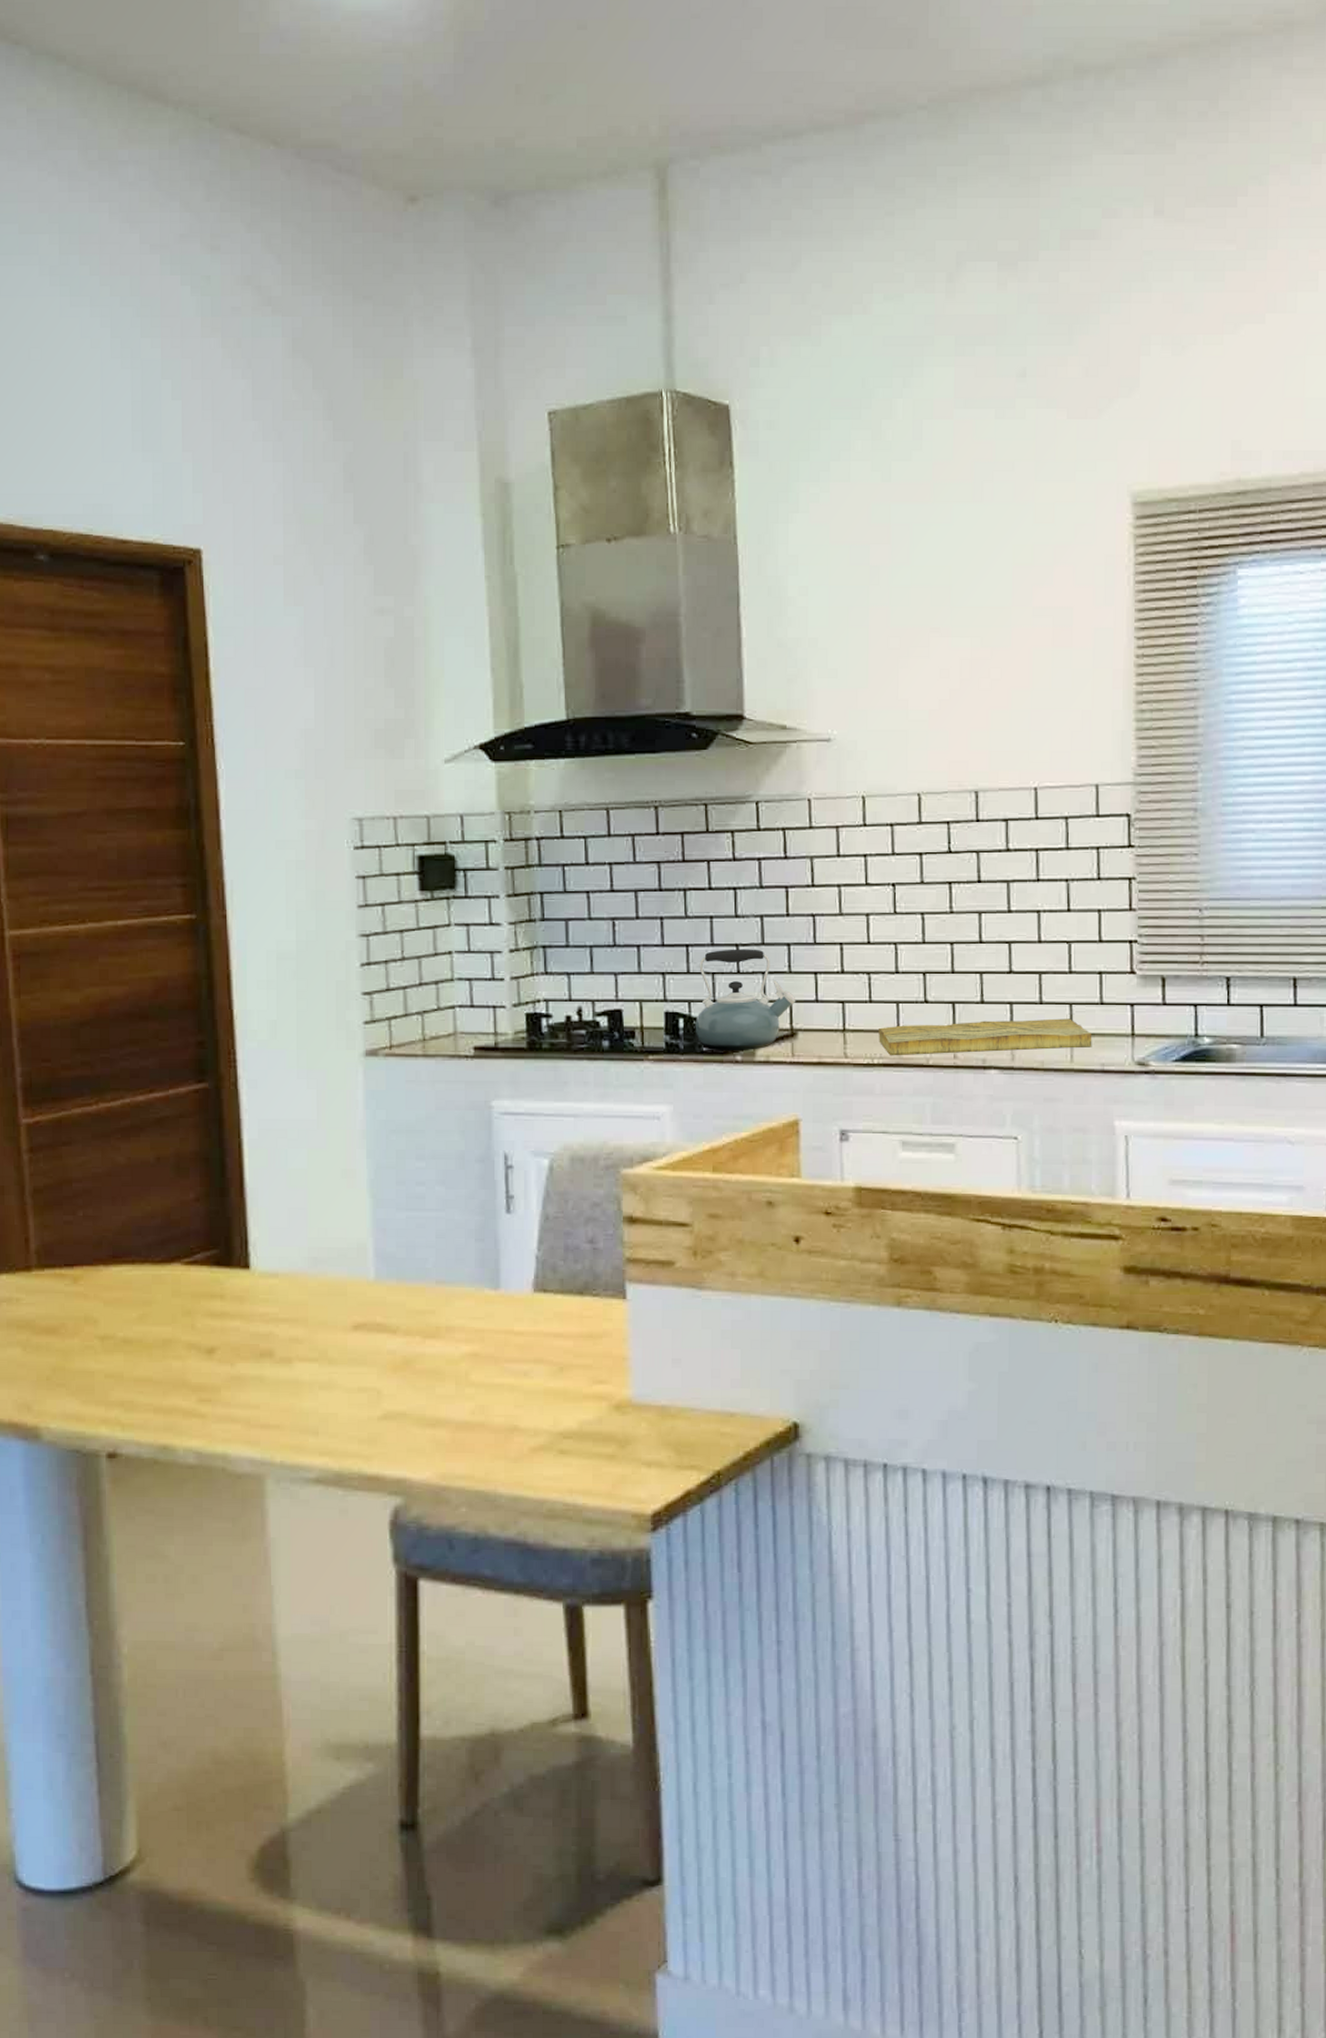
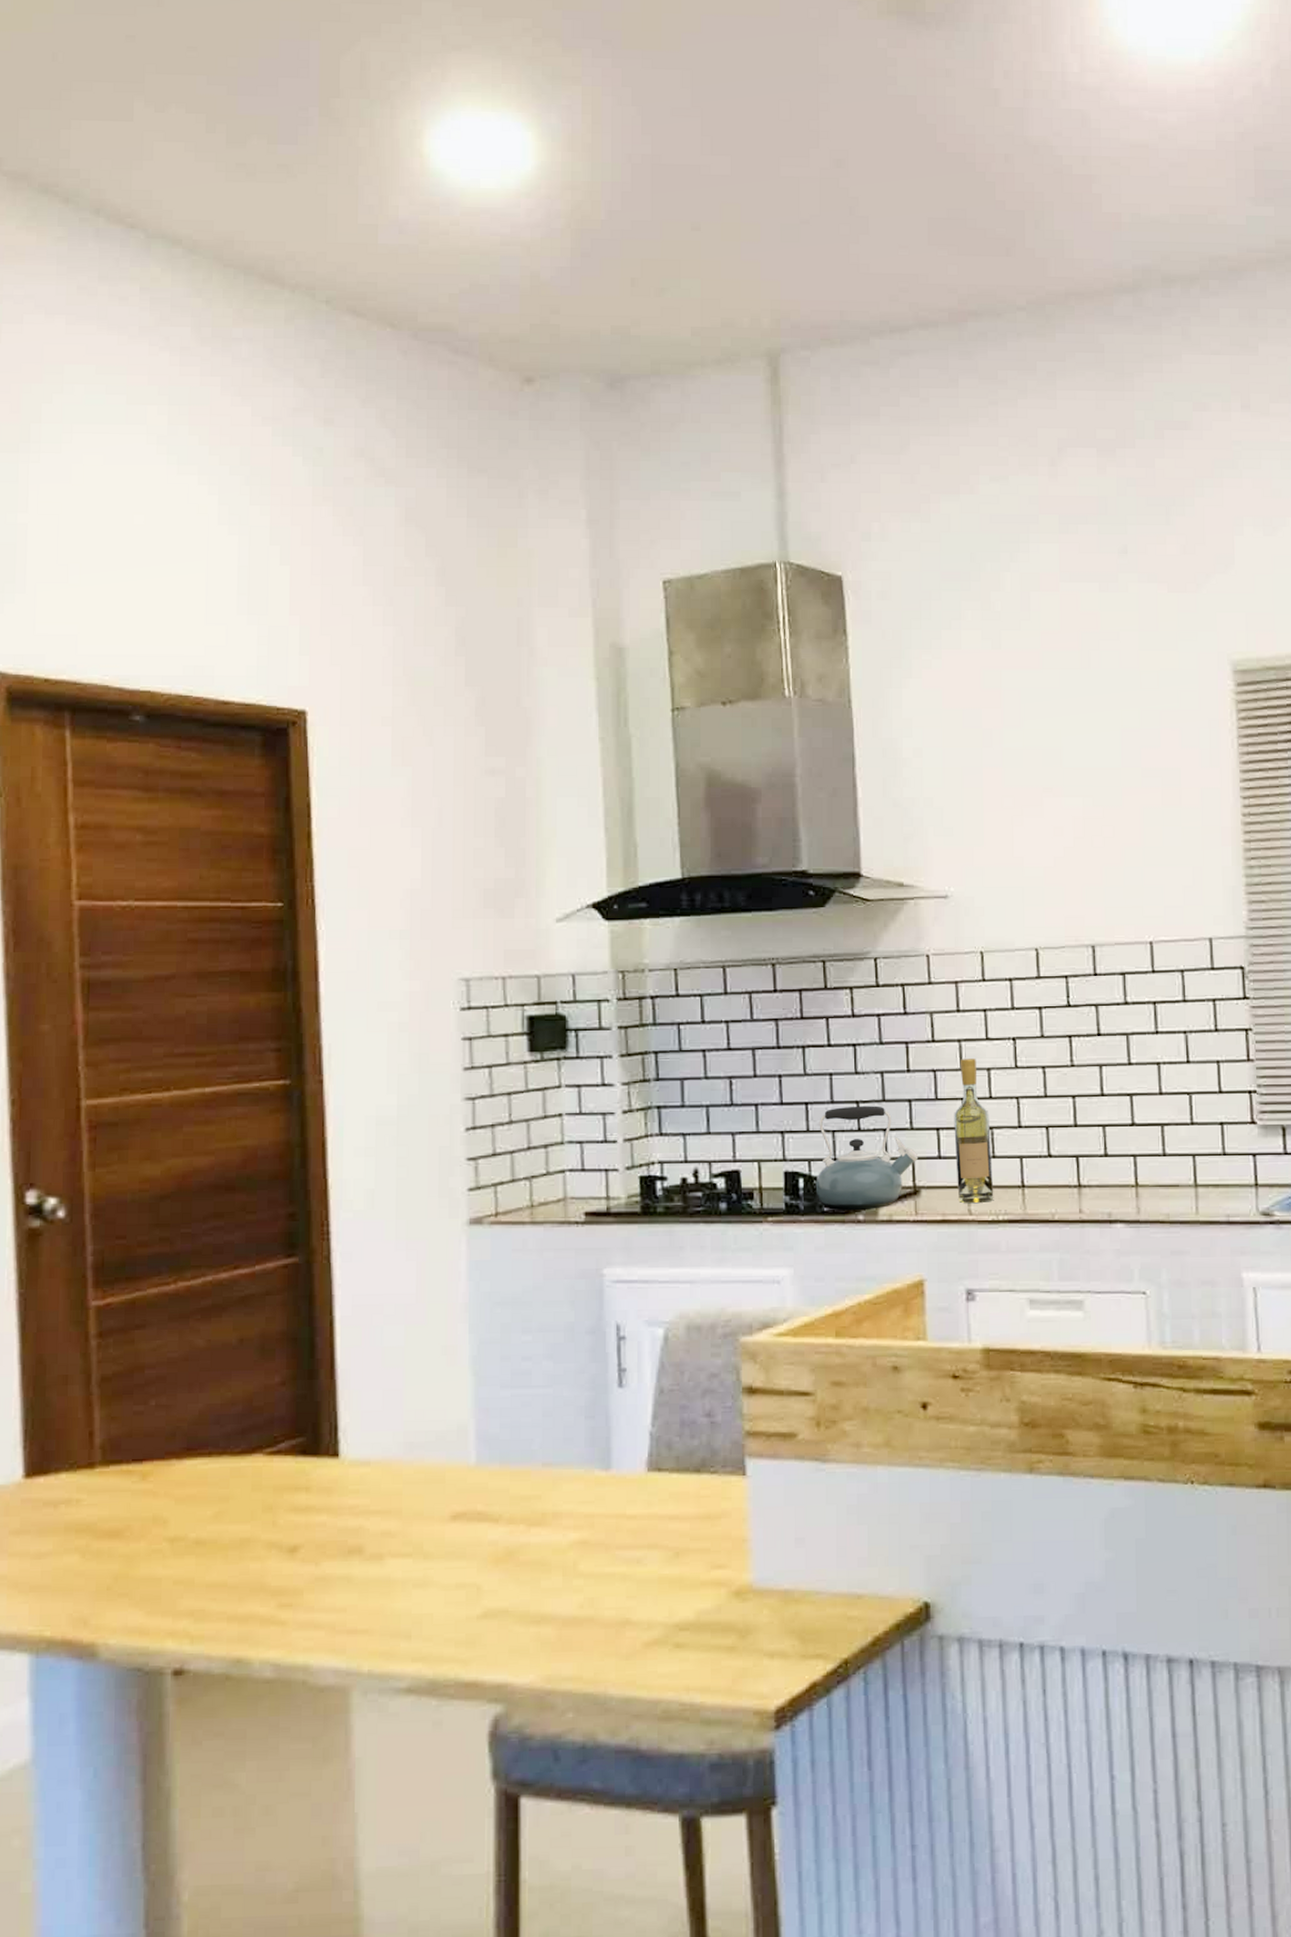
bottle: none [832,904,870,1047] -> present [954,1059,994,1204]
cutting board: present [879,1018,1092,1056] -> none [1003,1170,1217,1212]

